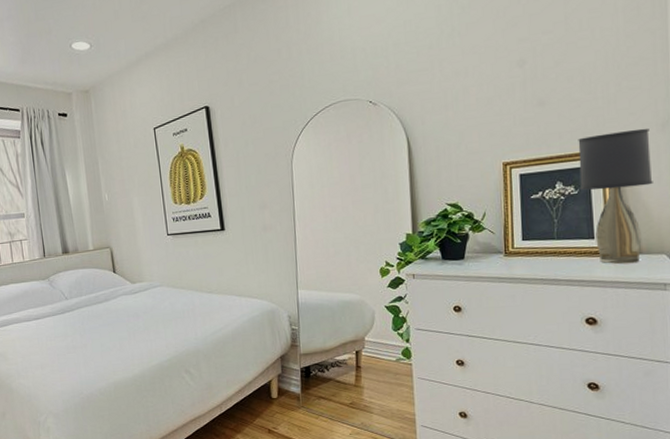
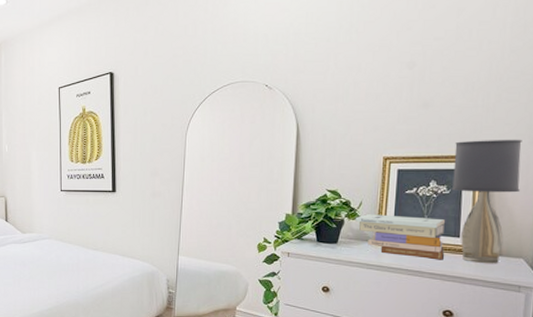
books: none [480,221,580,265] -> present [355,214,446,260]

